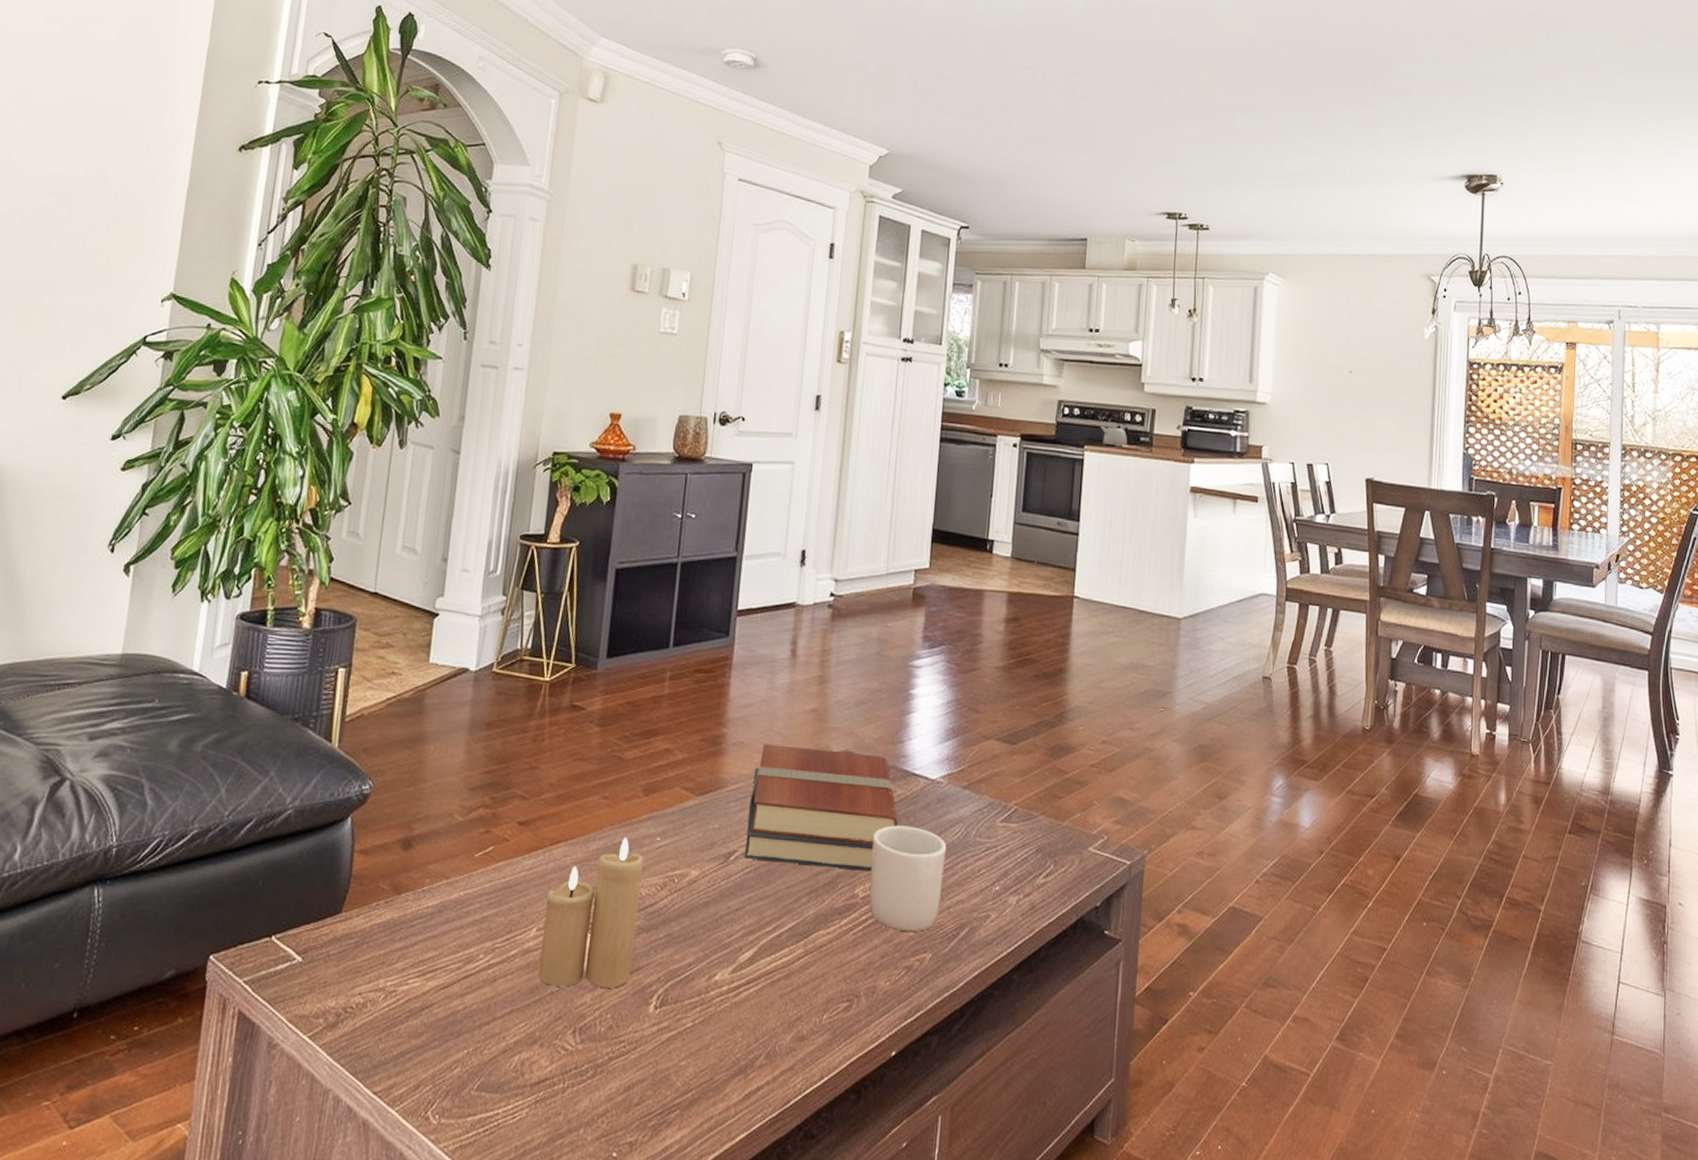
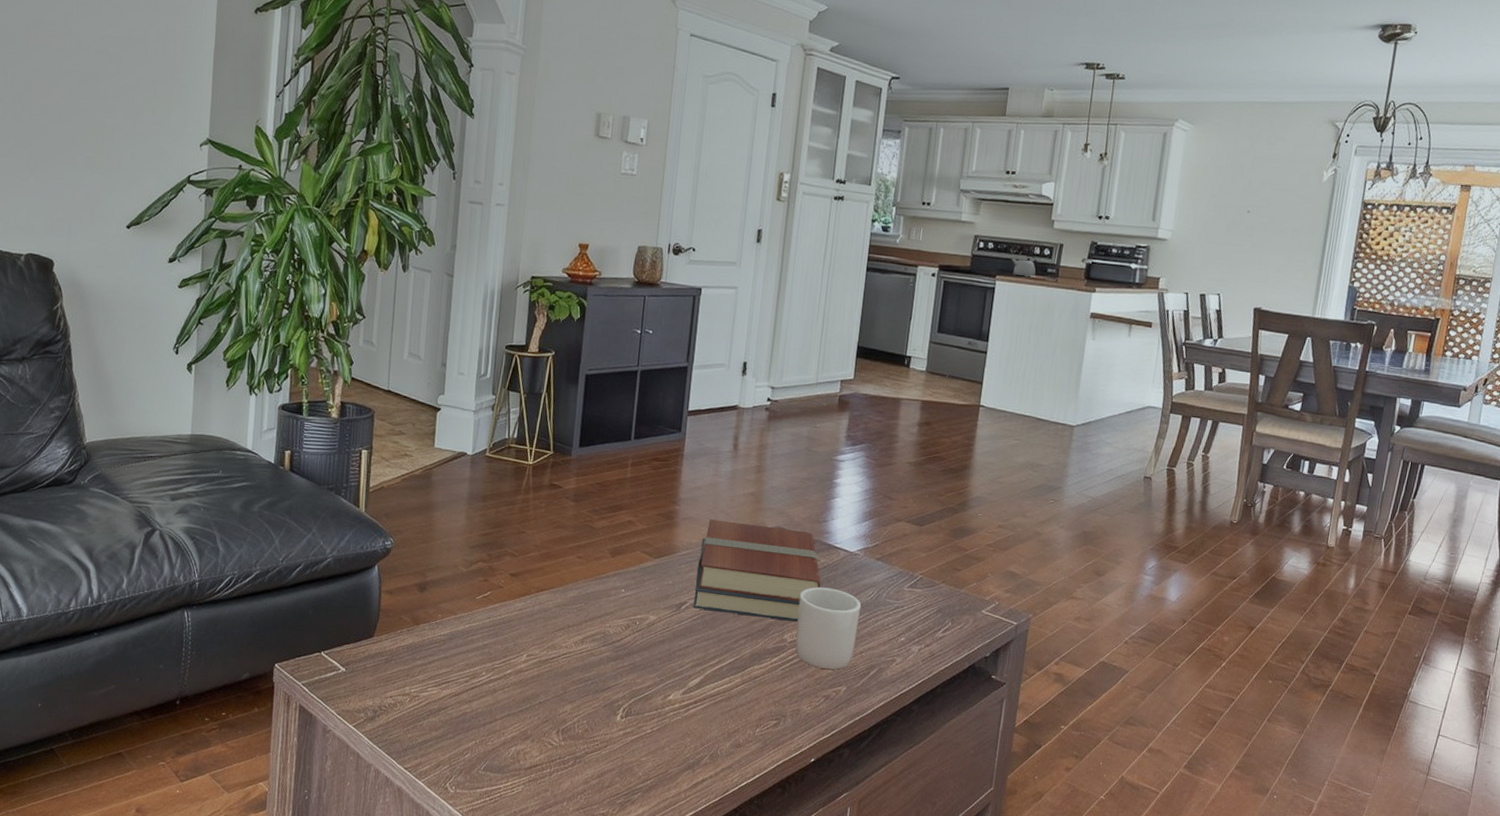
candle: present [538,838,644,988] -> none [528,589,612,702]

